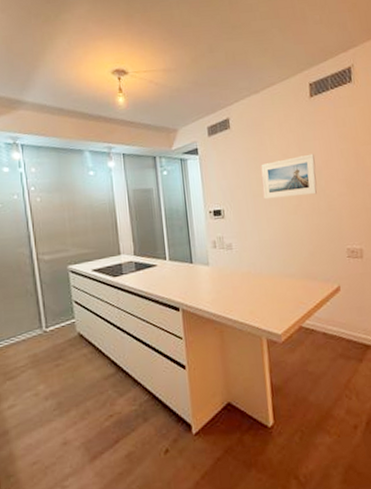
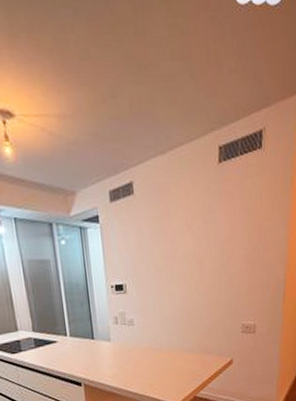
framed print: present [261,153,317,200] -> none [165,227,219,275]

